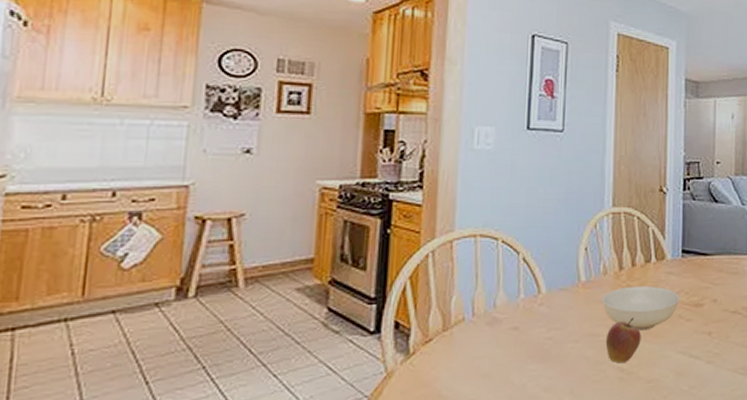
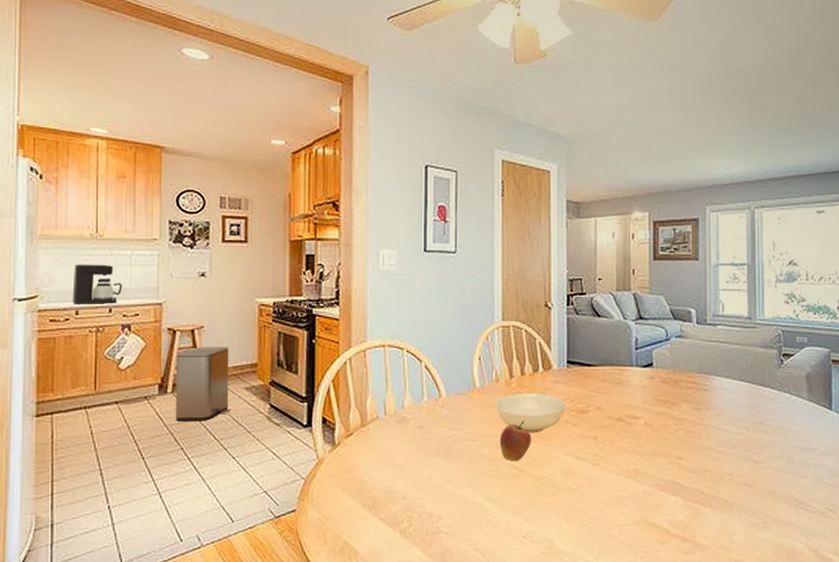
coffee maker: none [58,135,133,187] -> present [72,264,122,304]
pedal bin: none [196,239,278,333] -> present [175,347,231,421]

